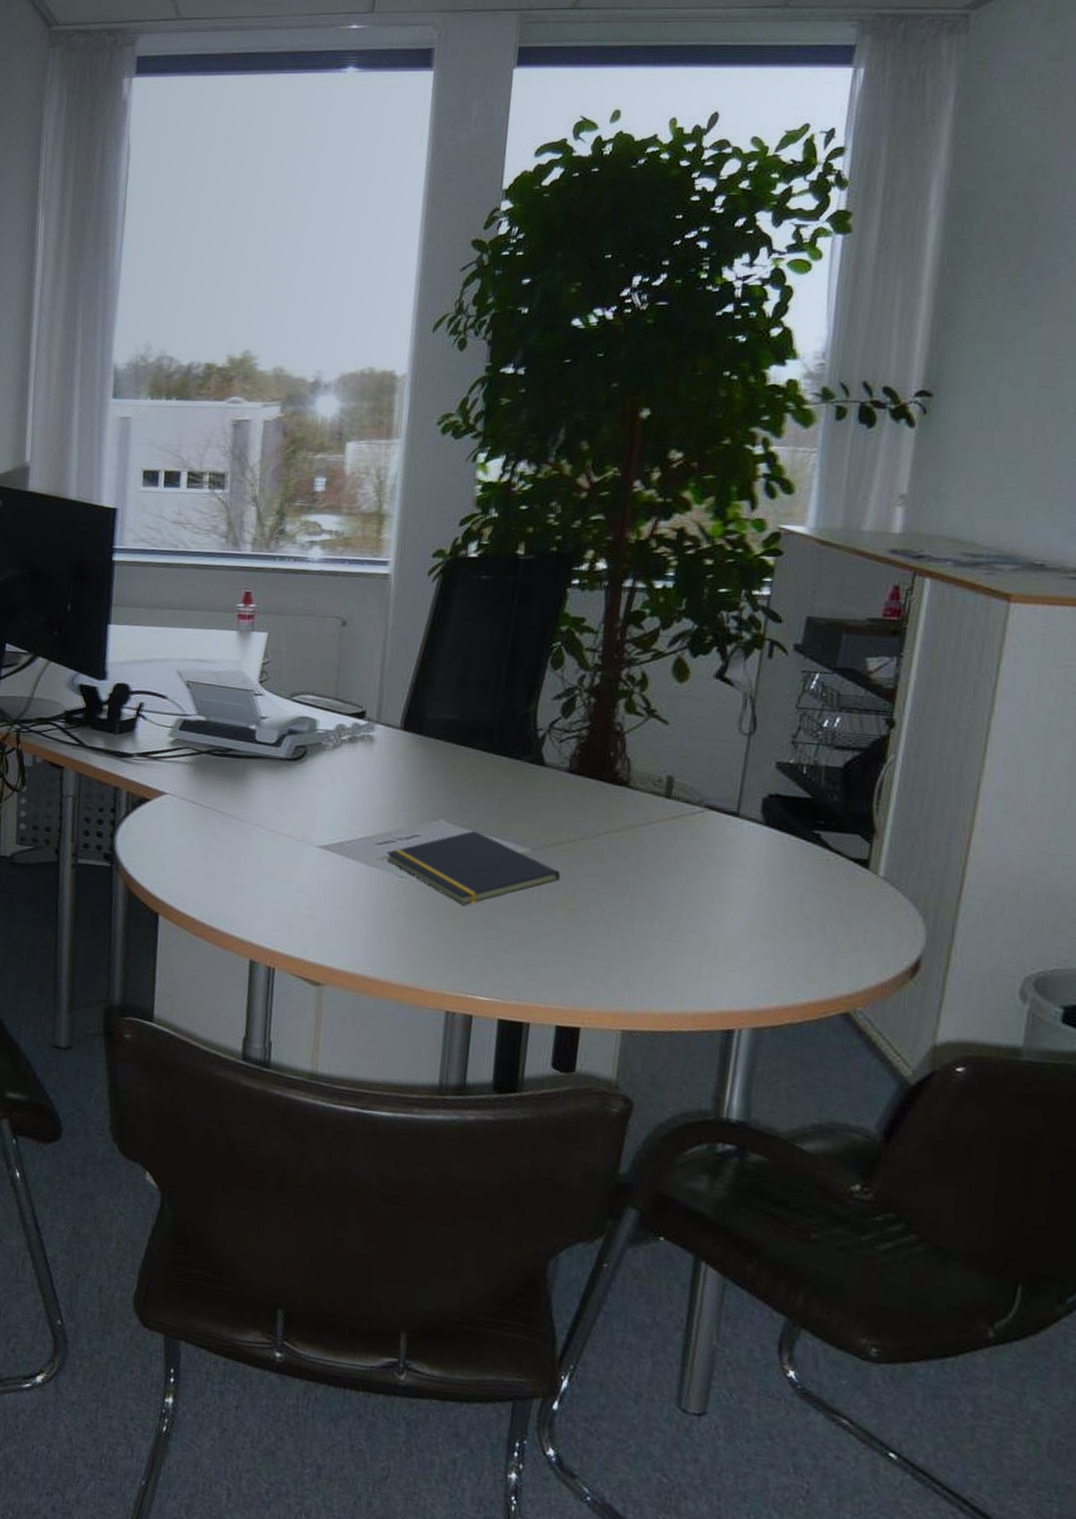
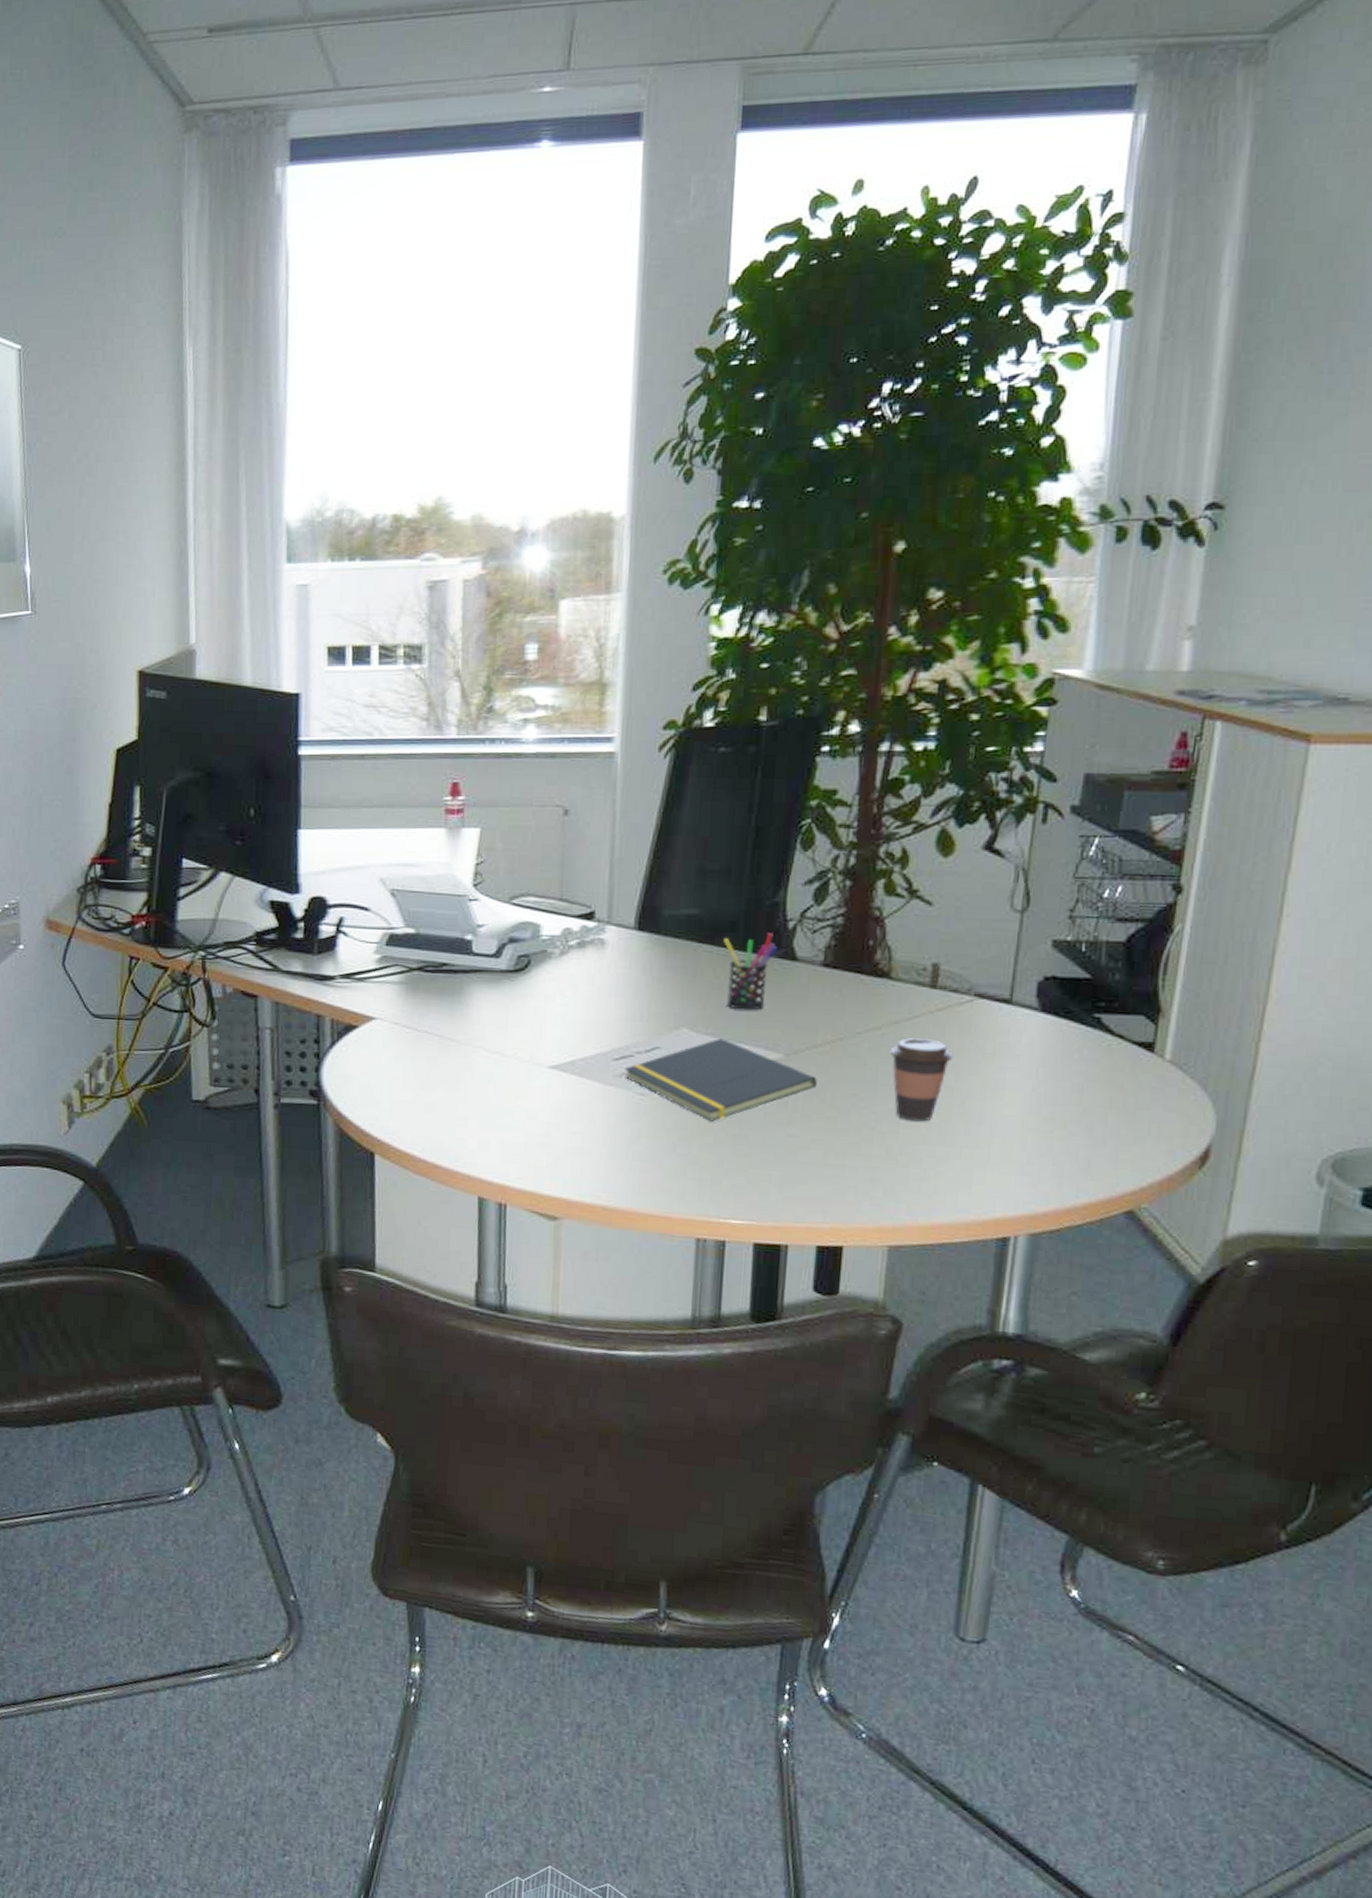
pen holder: none [480,739,529,808] -> present [724,933,778,1011]
coffee cup: none [627,841,685,918] -> present [889,1038,953,1122]

